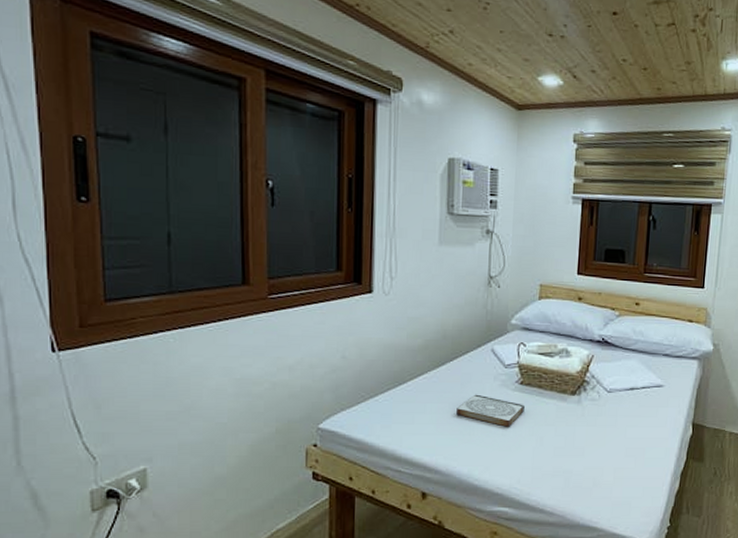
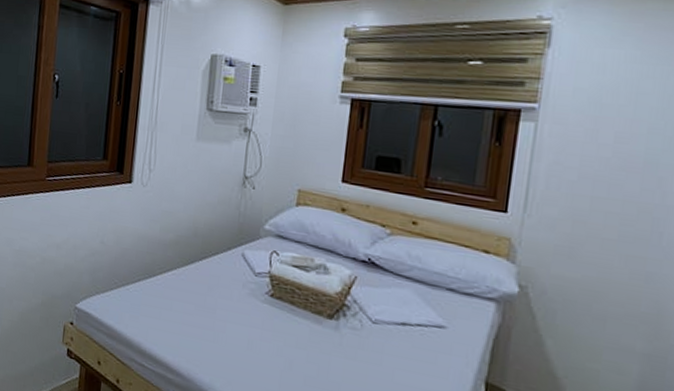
book: present [456,394,524,427] -> none [202,299,274,342]

